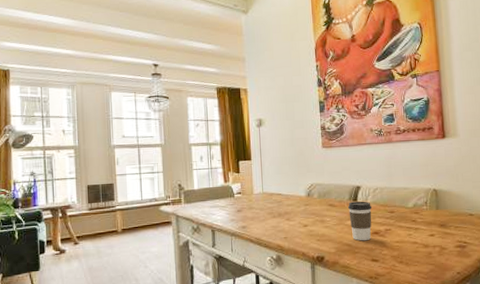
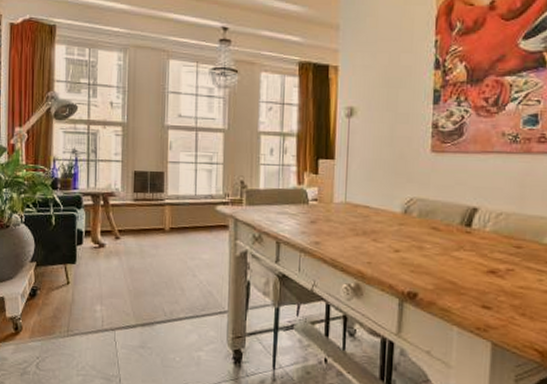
coffee cup: present [348,201,372,241] -> none [457,227,492,281]

